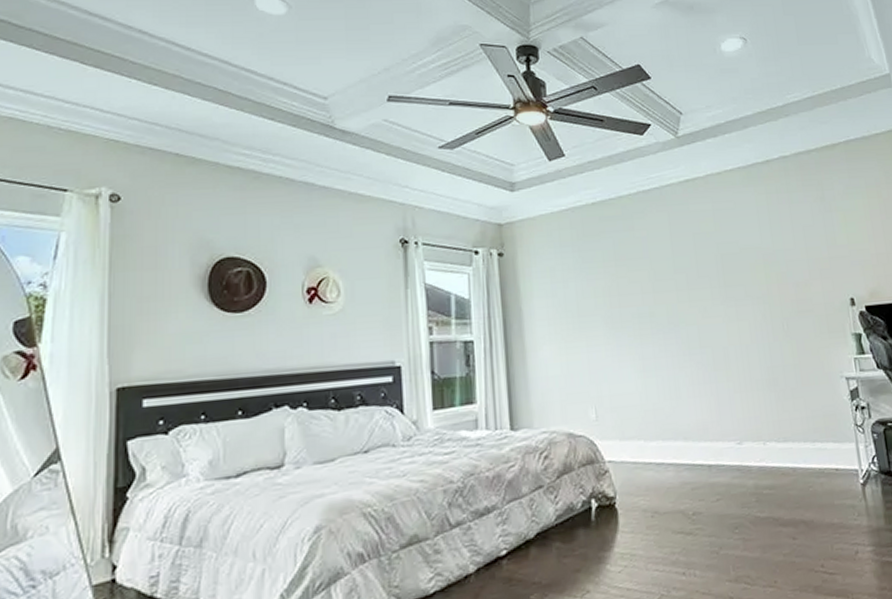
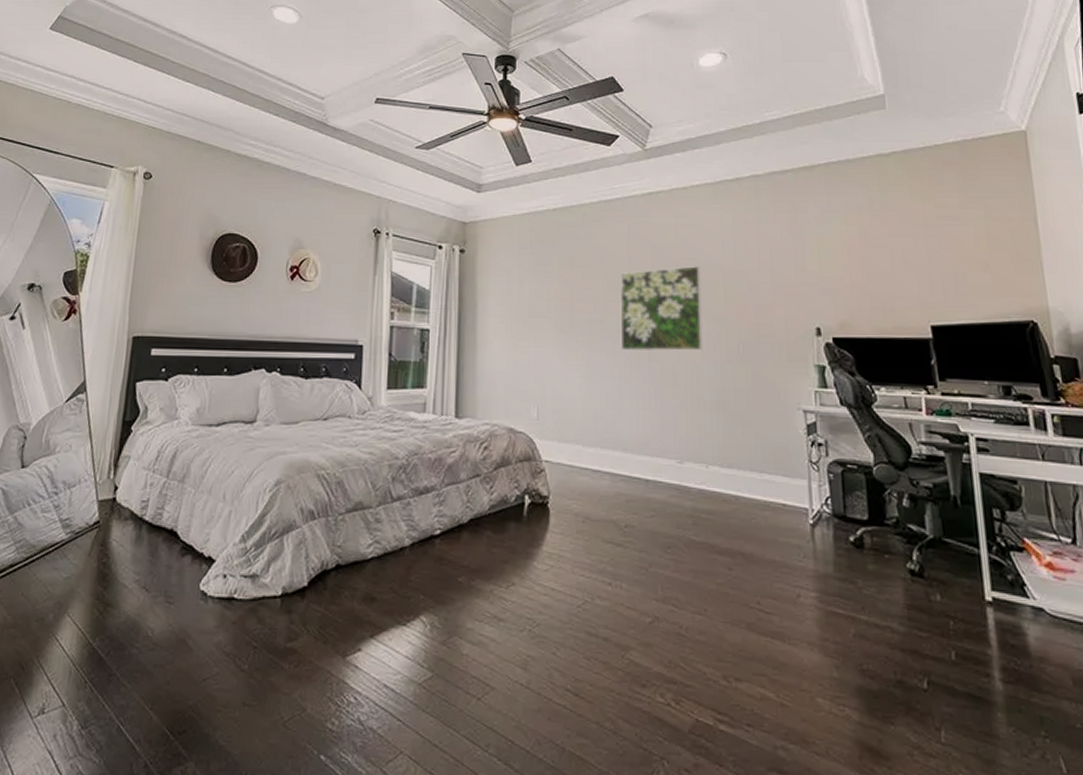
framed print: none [666,249,751,339] -> present [620,266,703,352]

